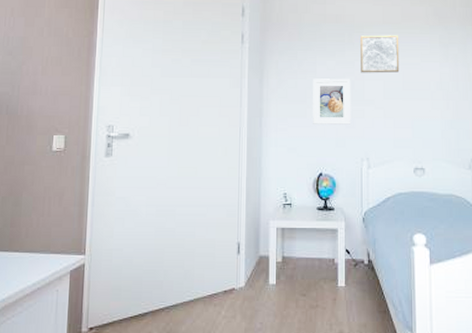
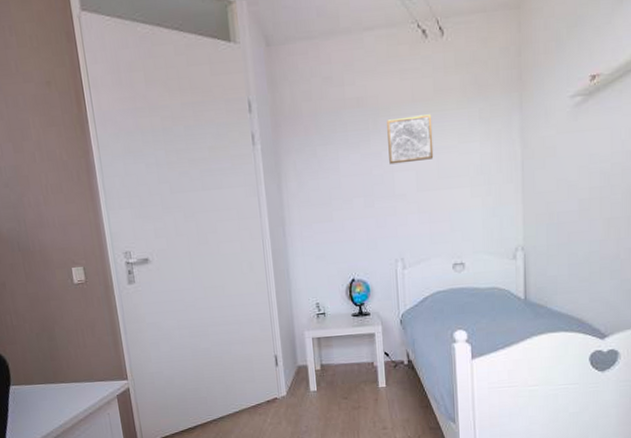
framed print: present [313,78,351,125] -> none [336,173,382,228]

